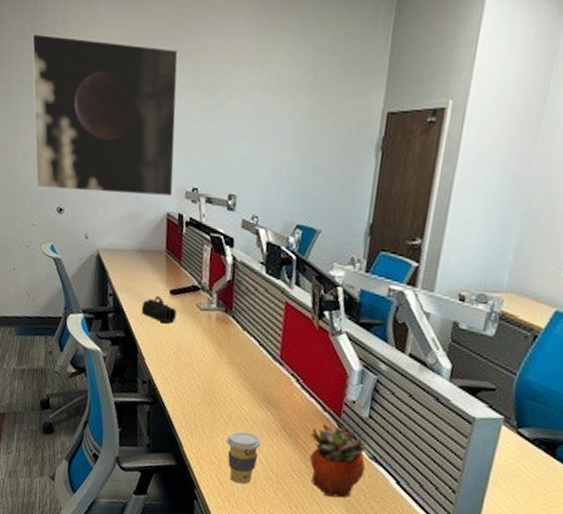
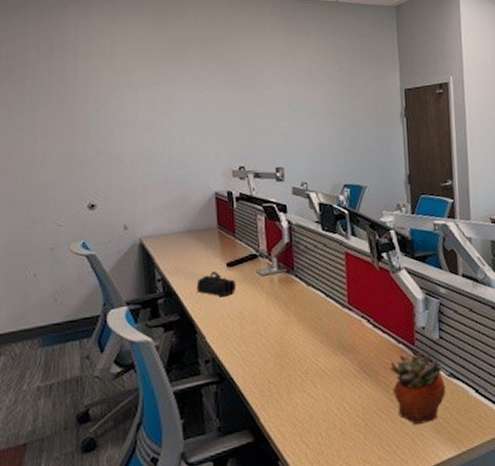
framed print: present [32,33,179,196] -> none [50,48,219,188]
coffee cup: present [226,431,262,484] -> none [306,383,343,440]

